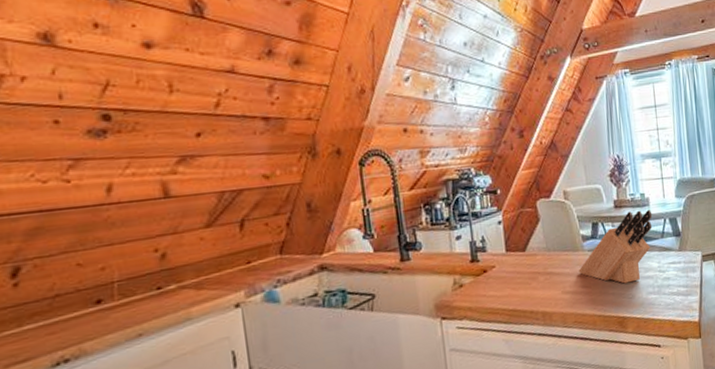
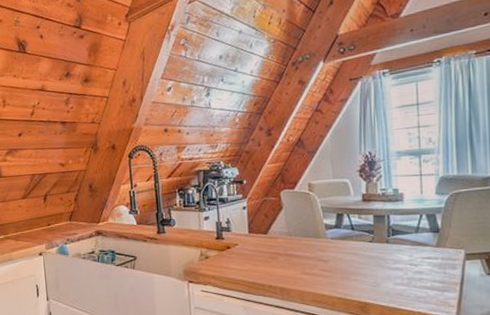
knife block: present [578,210,653,284] -> none [319,205,406,272]

